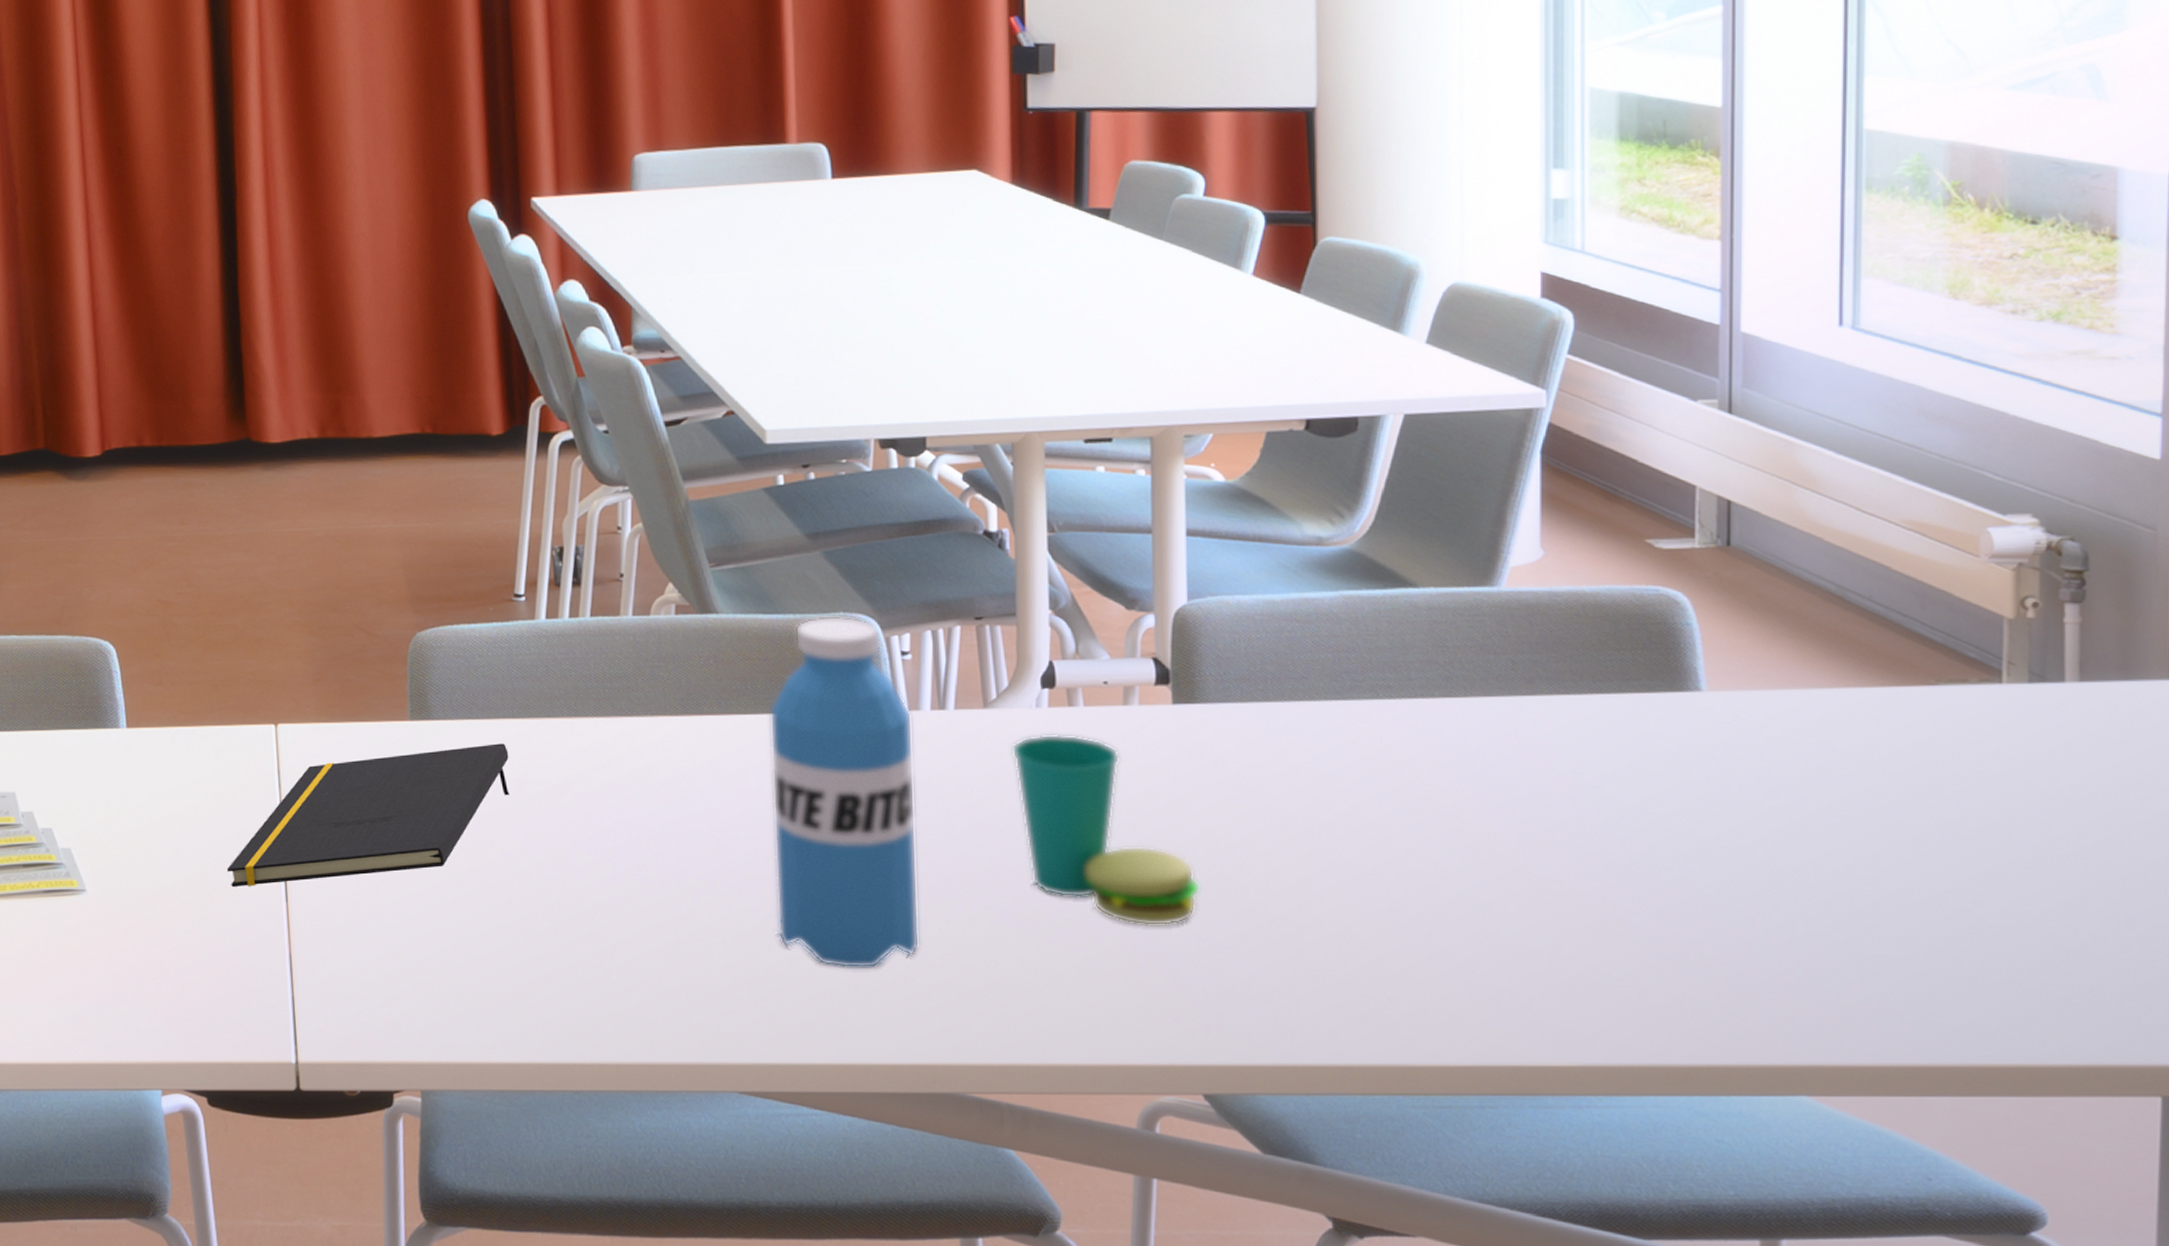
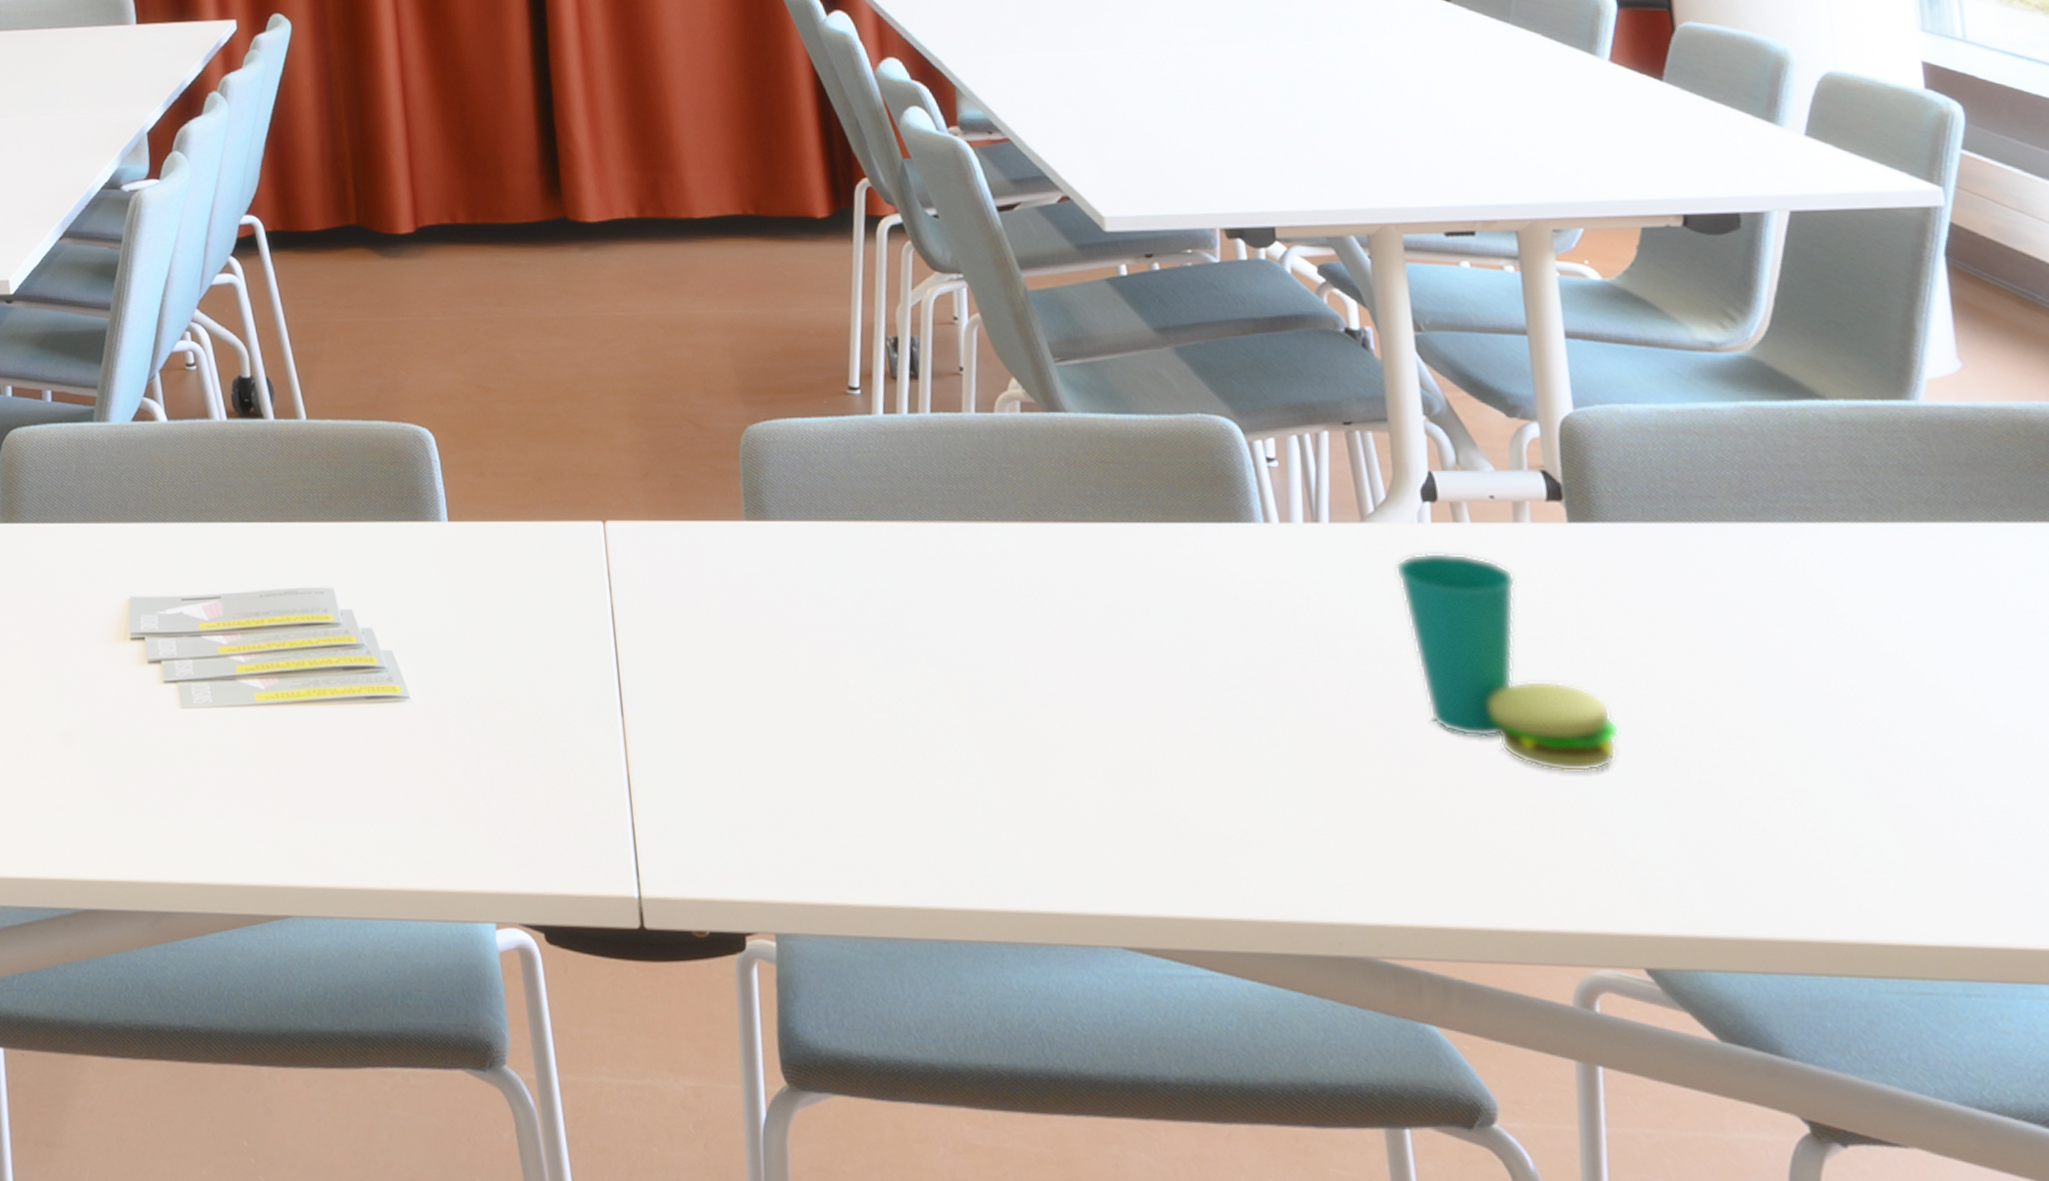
notepad: present [227,743,510,887] -> none [558,548,855,698]
water bottle: present [769,616,920,968] -> none [1128,417,1313,810]

